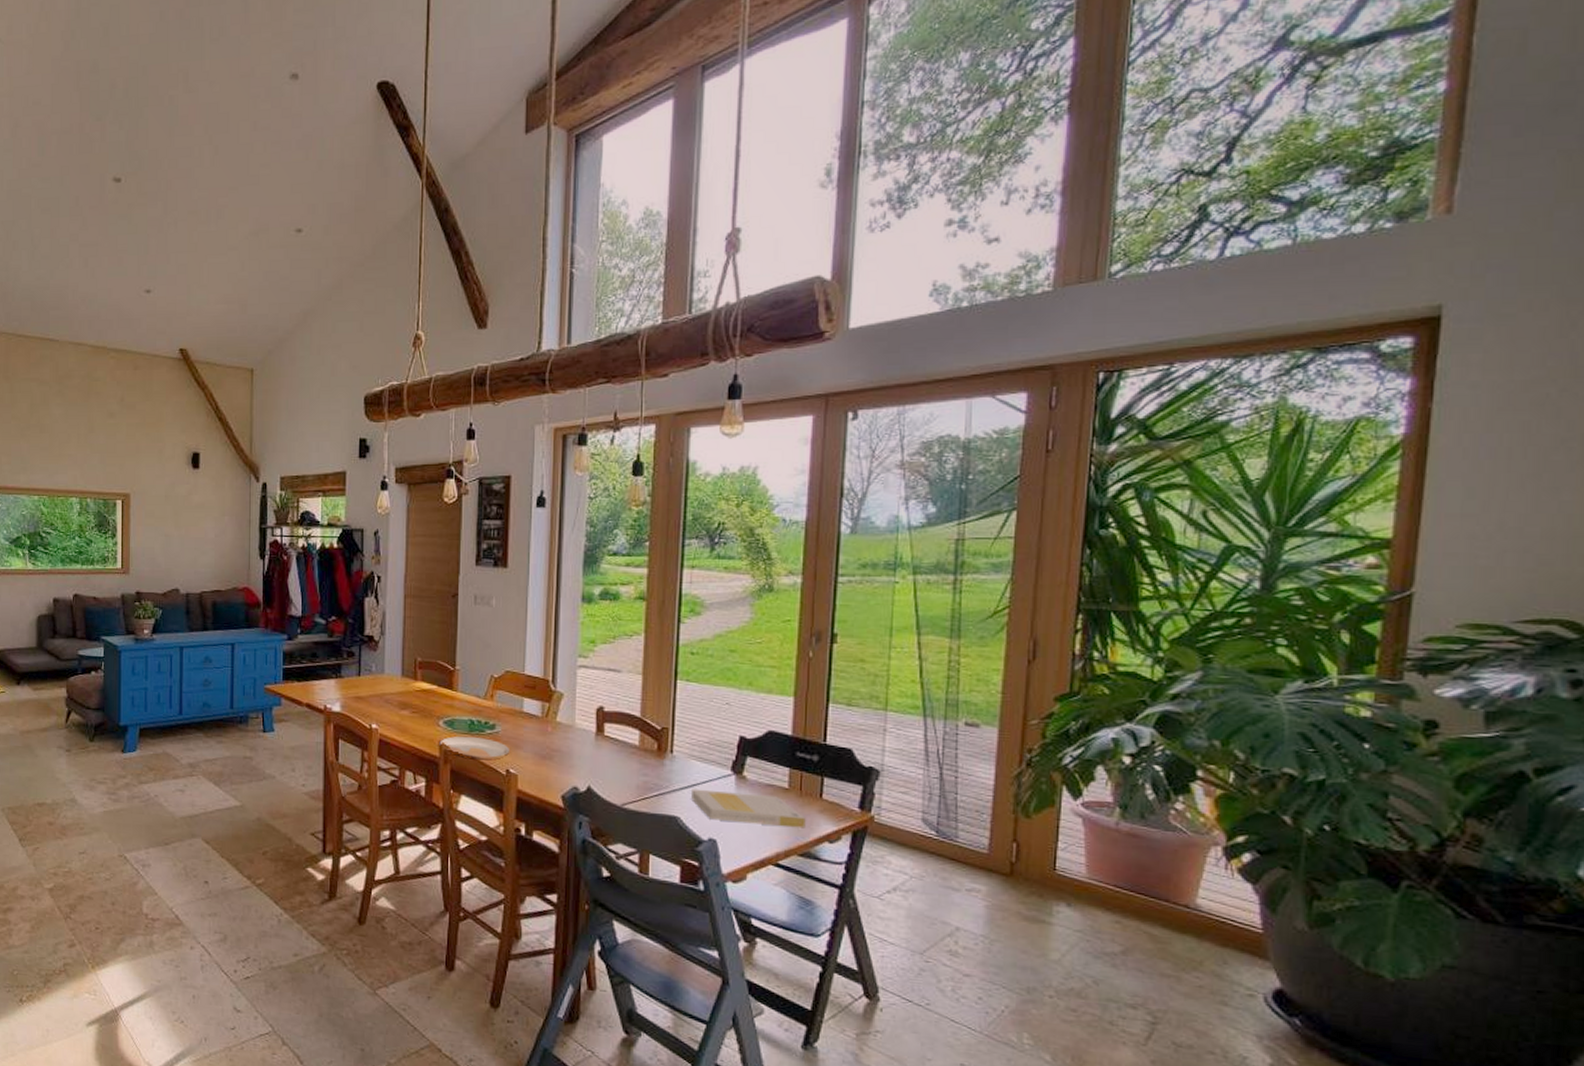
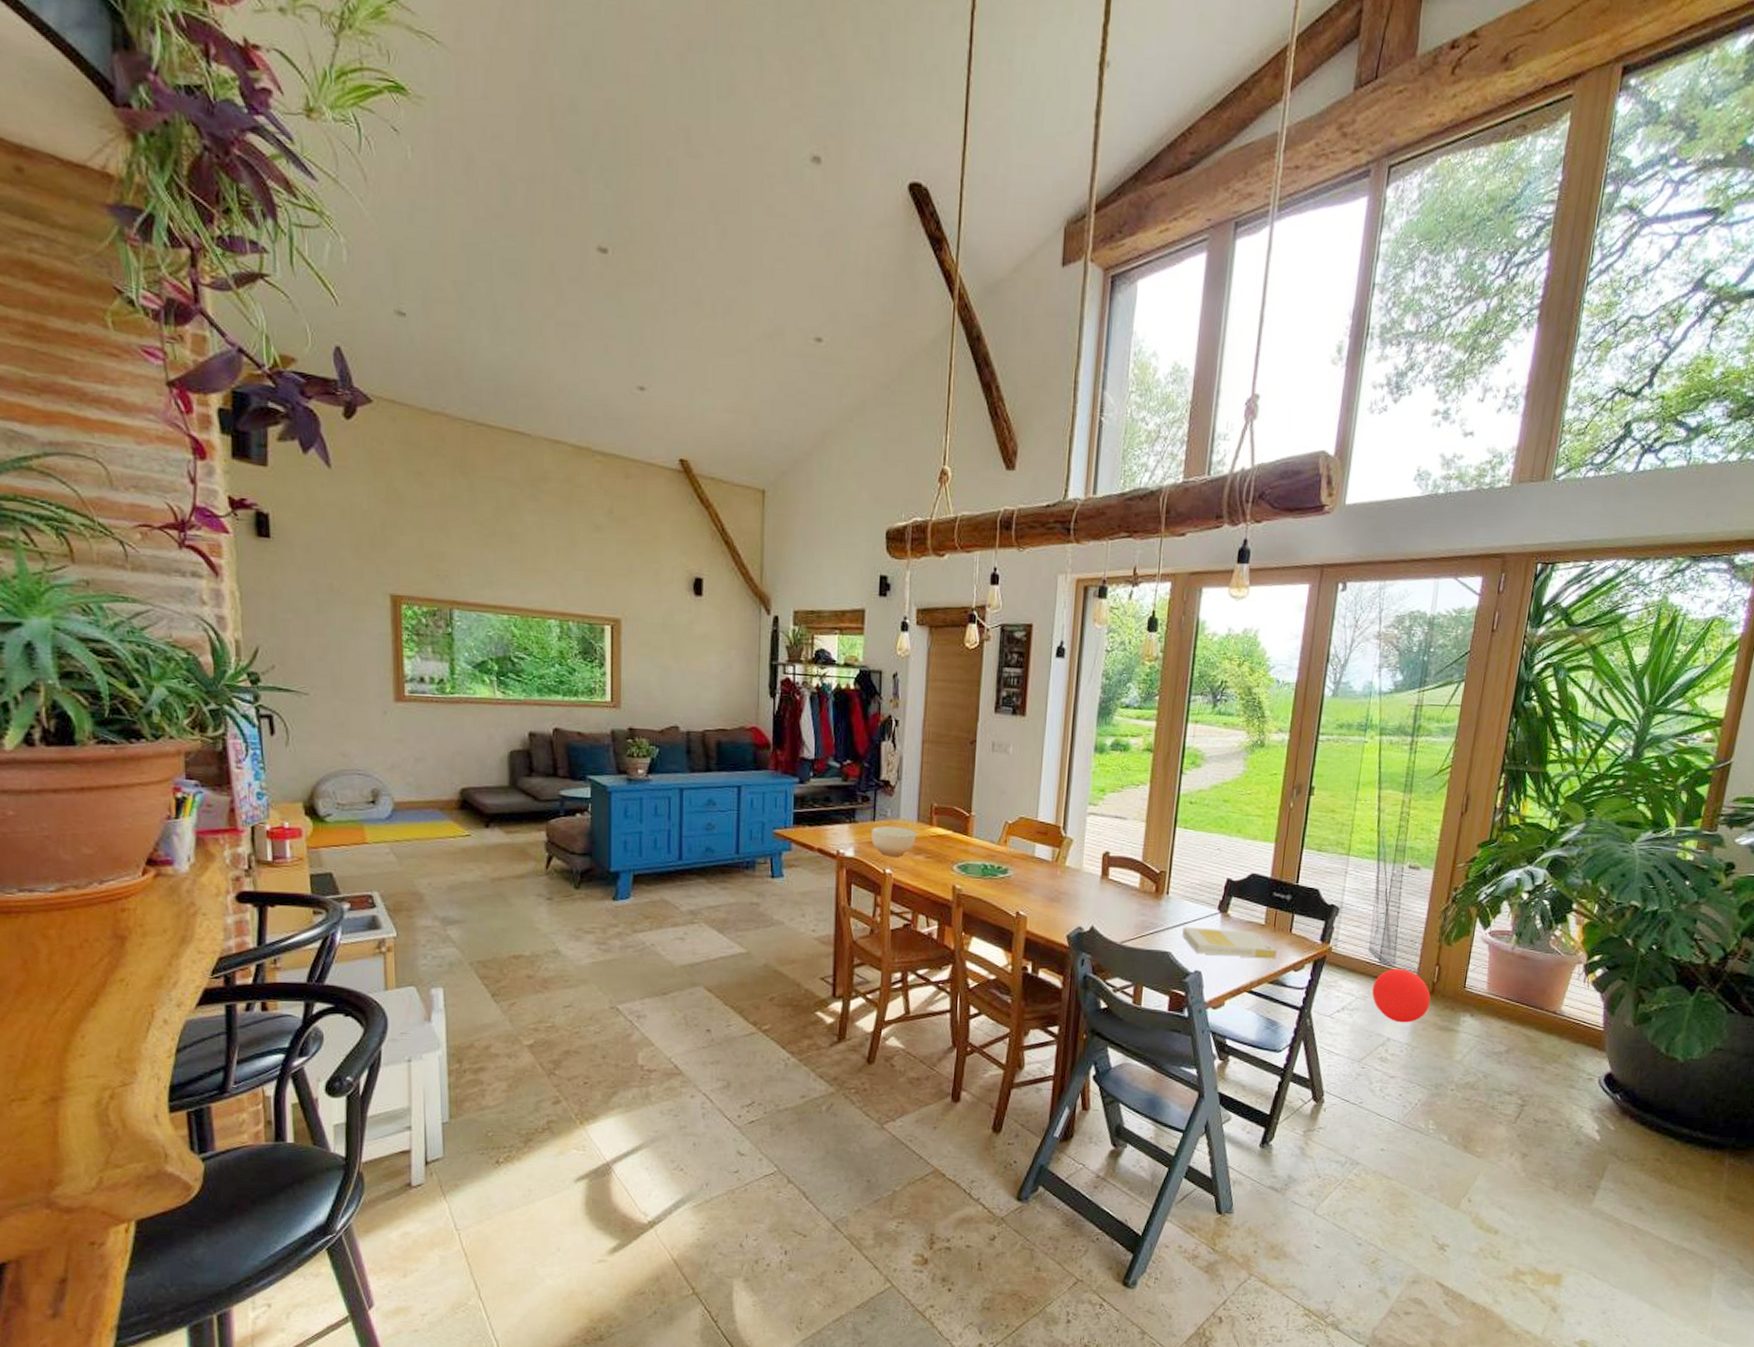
bowl: none [356,681,402,712] -> present [870,826,917,857]
plate: present [439,736,511,761] -> none [953,880,1021,903]
ball: none [930,843,1009,910] -> present [1372,968,1431,1023]

